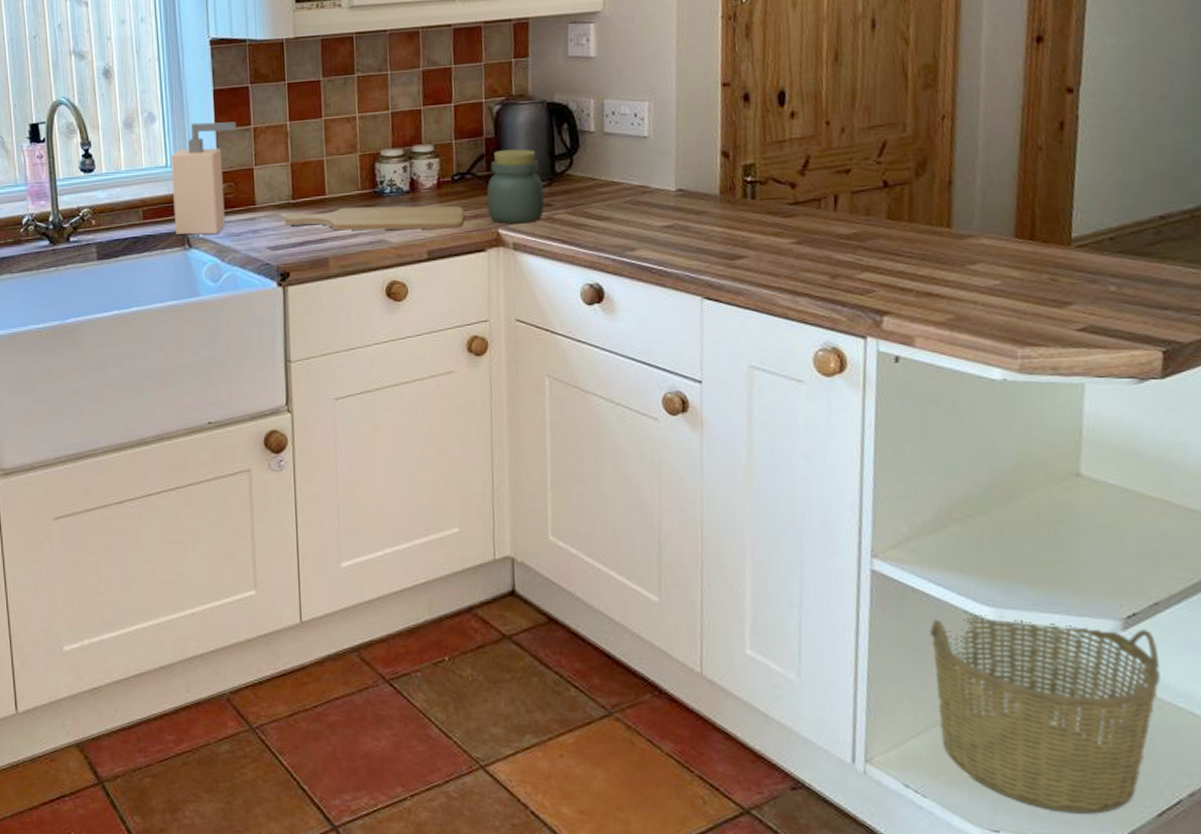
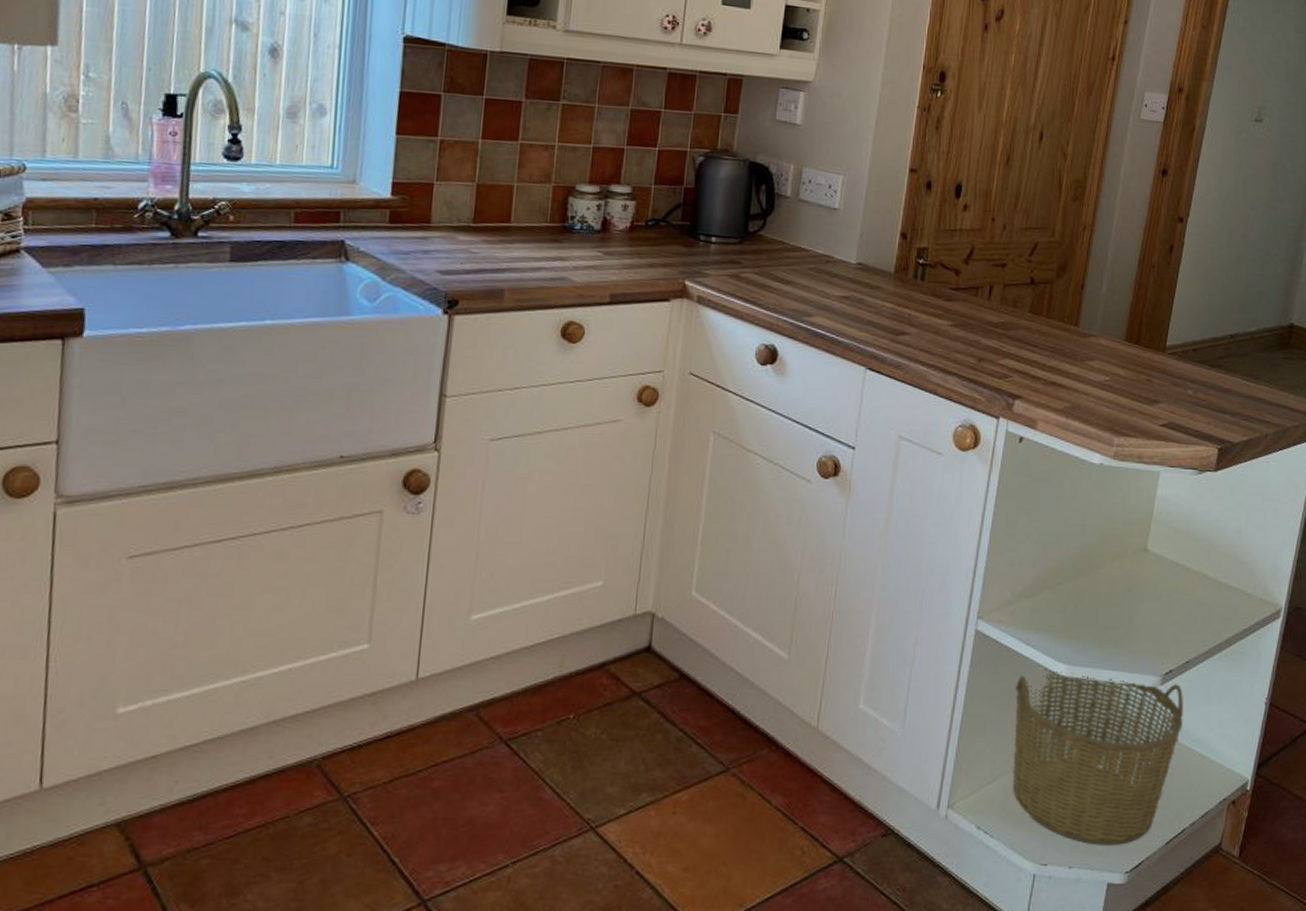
soap dispenser: present [170,121,237,235] -> none [331,124,422,249]
chopping board: present [284,205,464,231] -> none [460,237,653,275]
jar: present [486,149,544,224] -> none [677,202,735,278]

